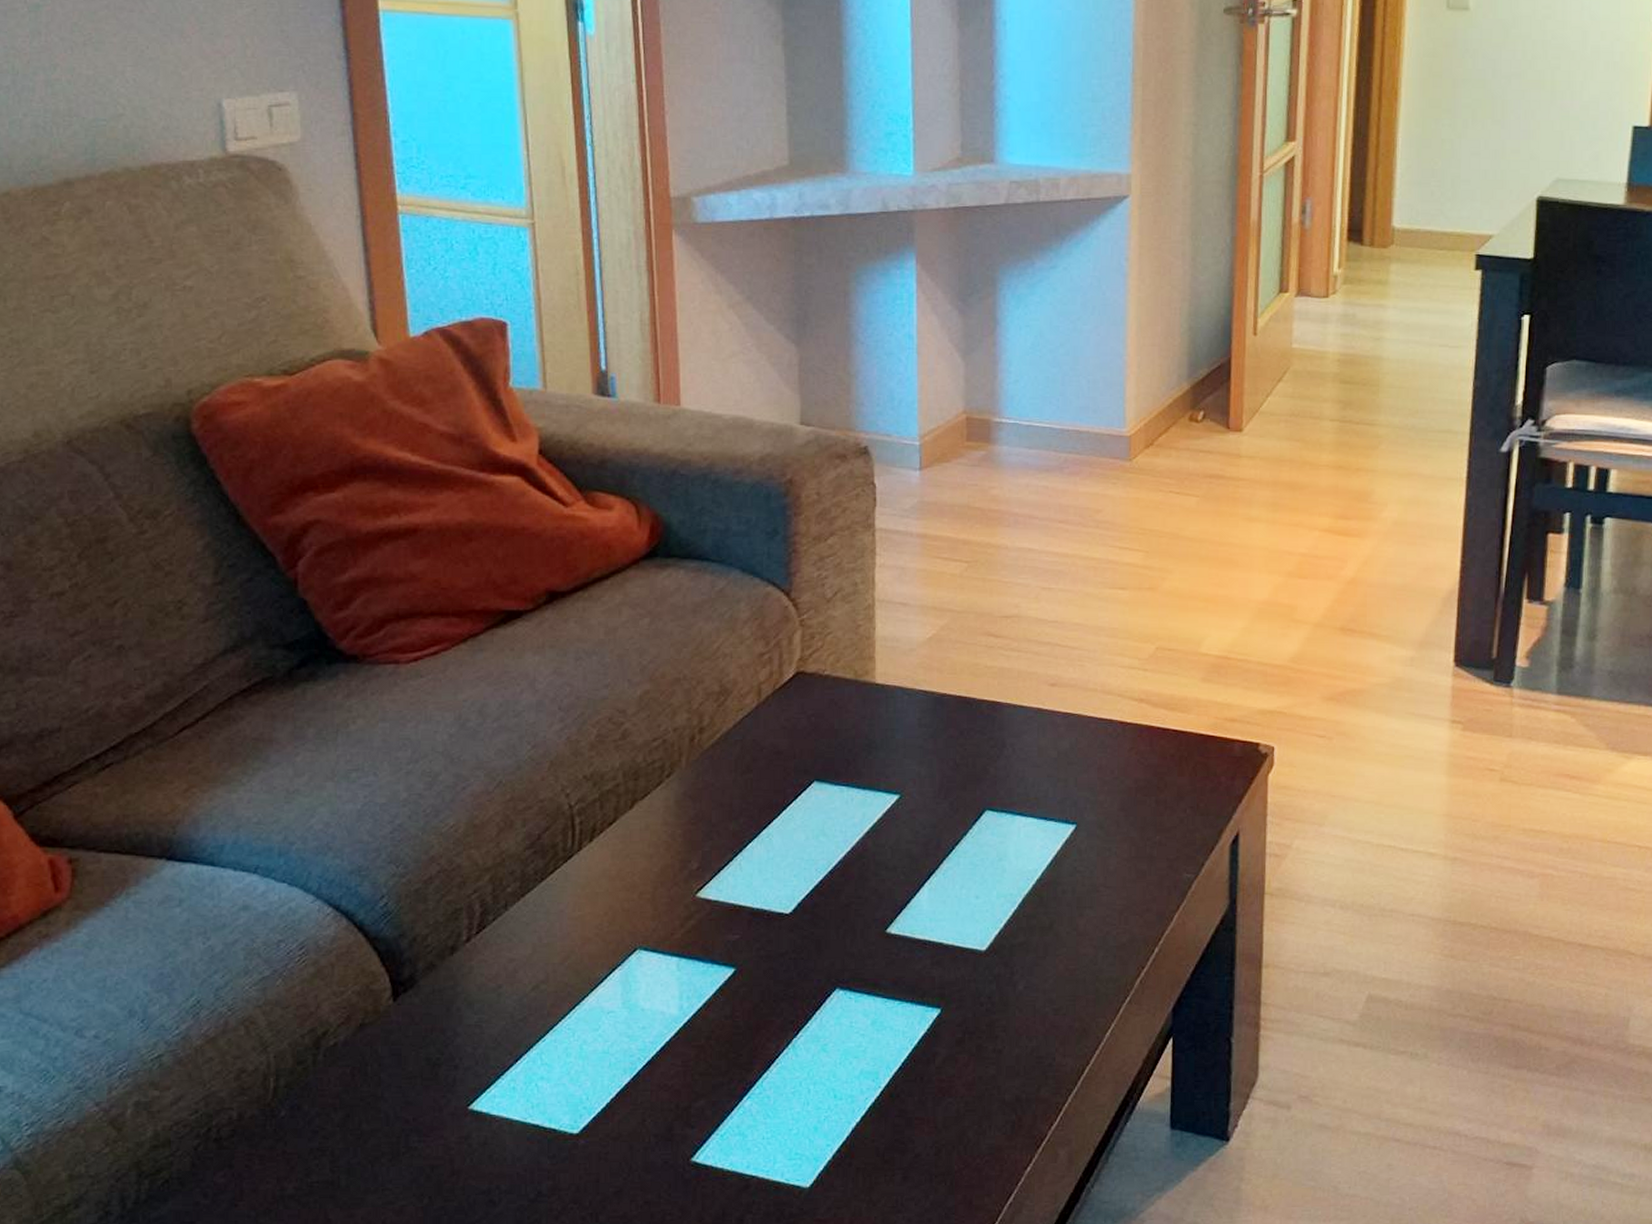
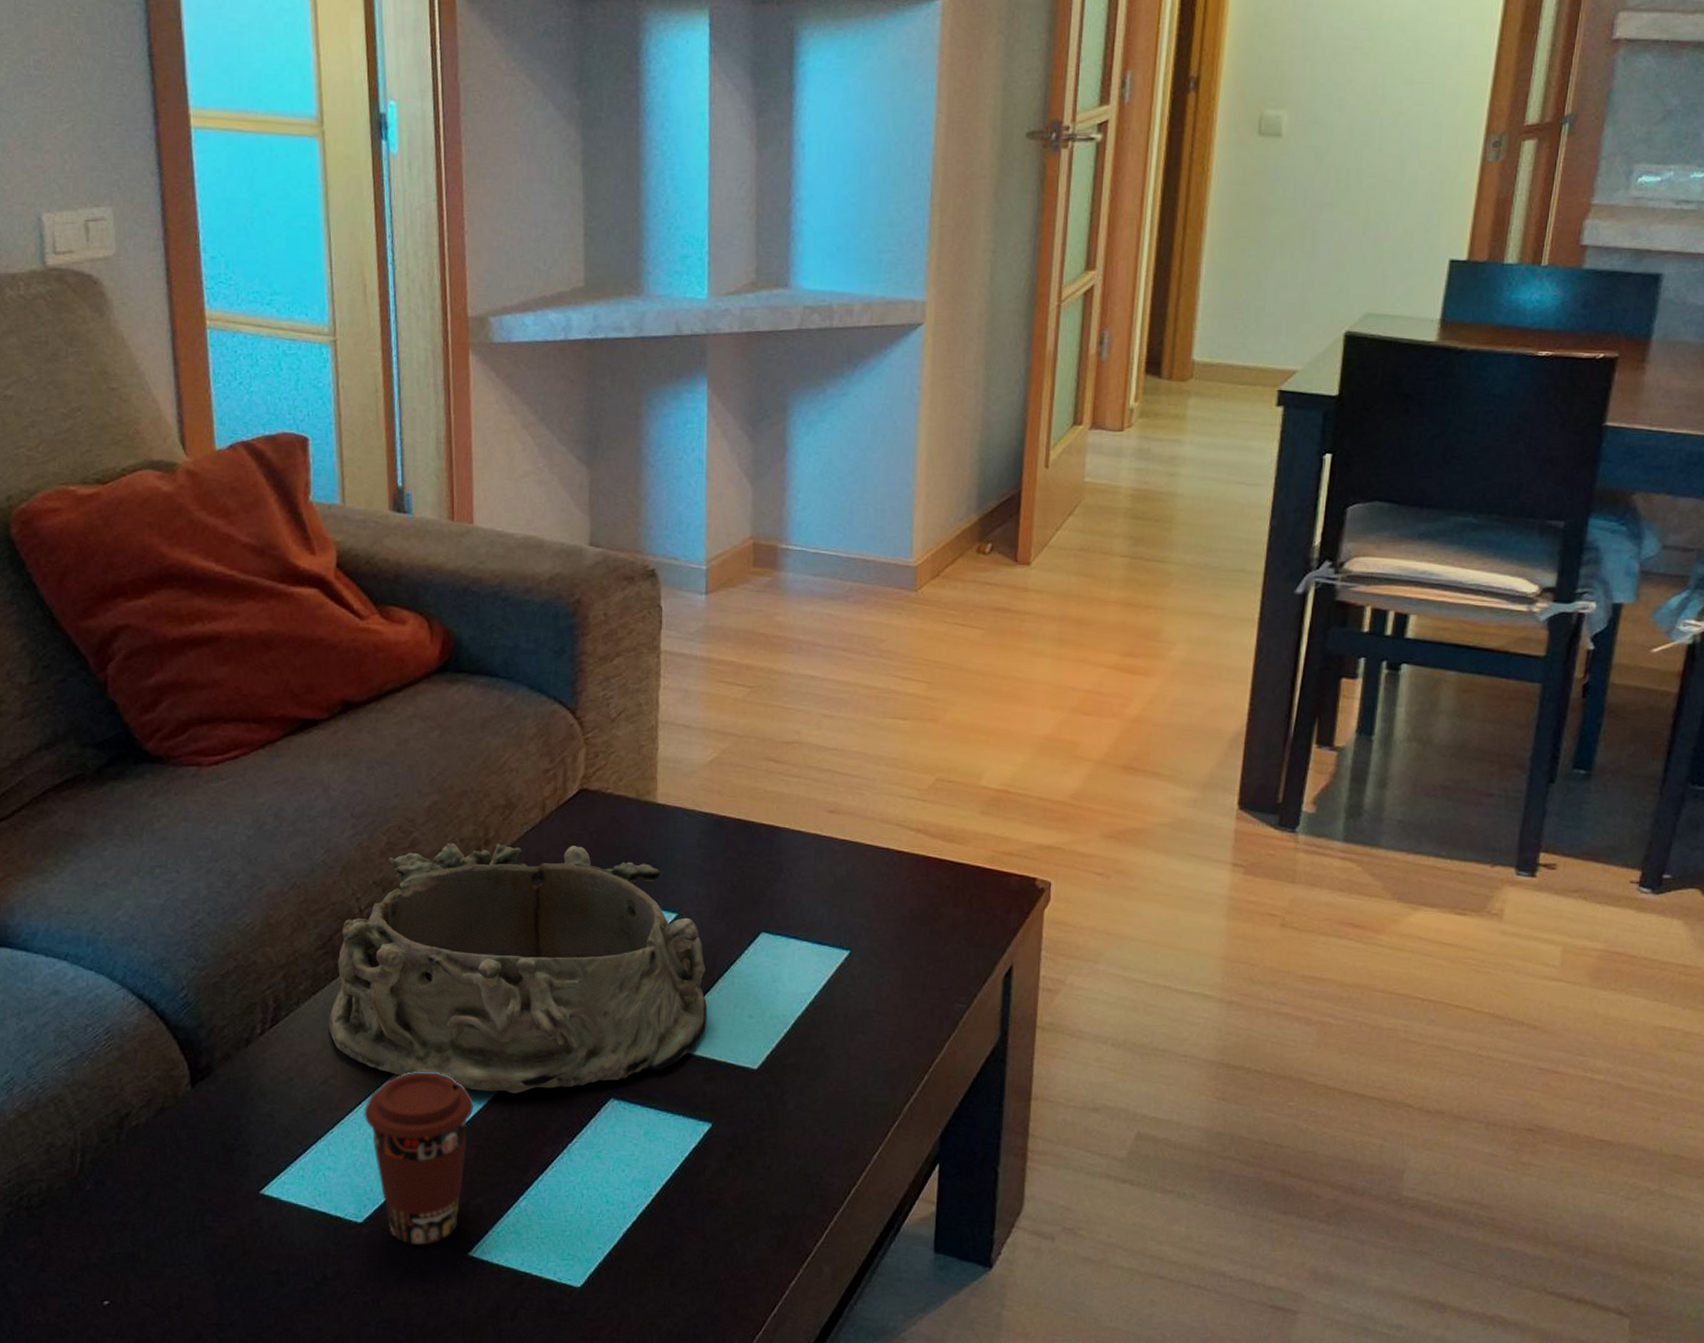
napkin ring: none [539,730,932,989] -> present [329,842,707,1094]
coffee cup: none [577,970,694,1153] -> present [363,1071,474,1245]

